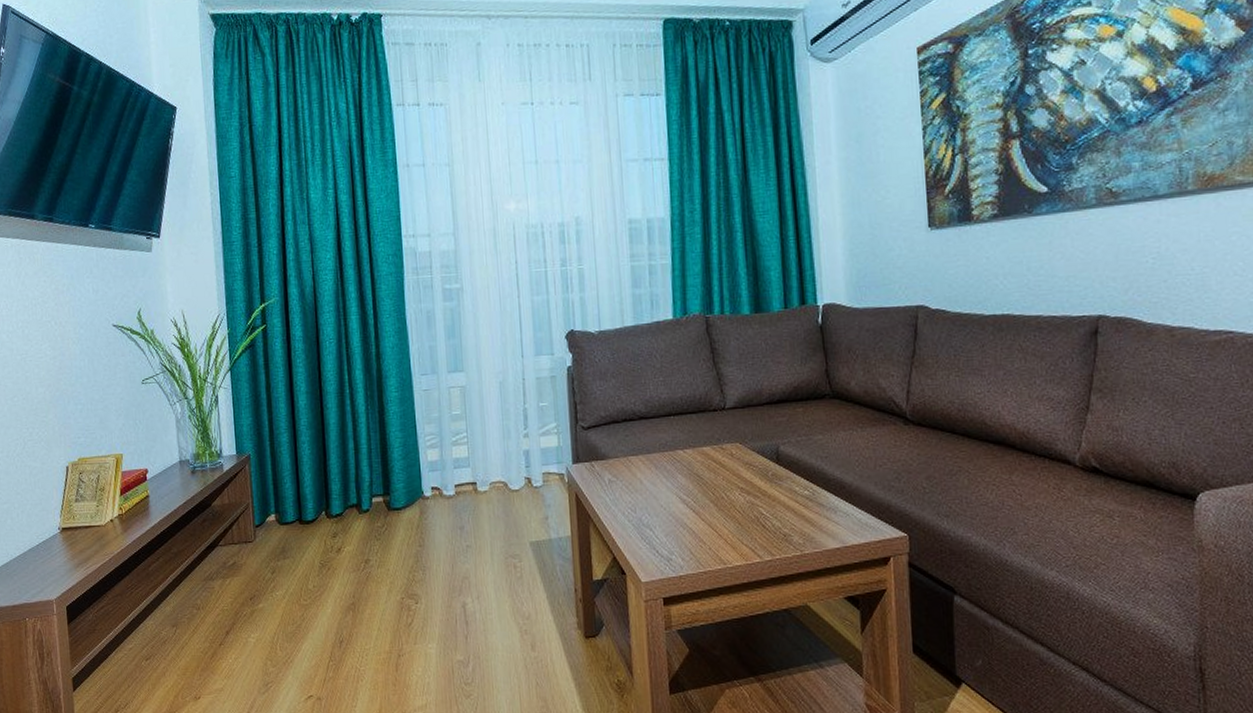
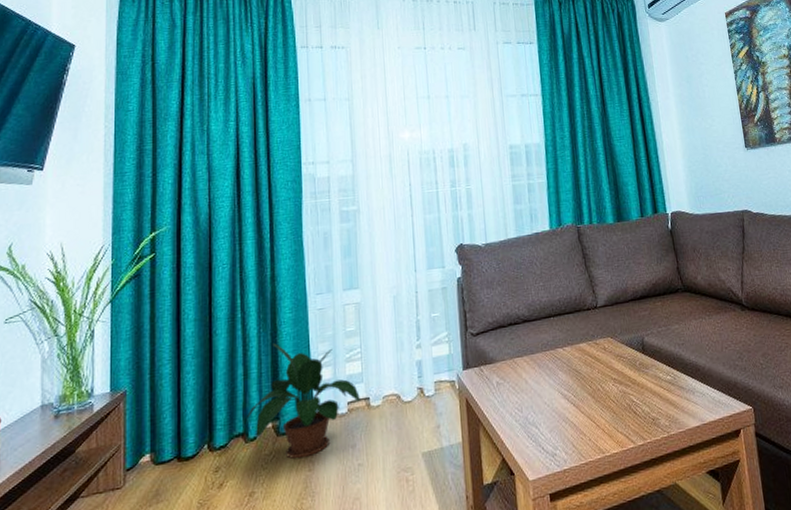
potted plant: none [359,421,467,534] -> present [247,343,360,459]

